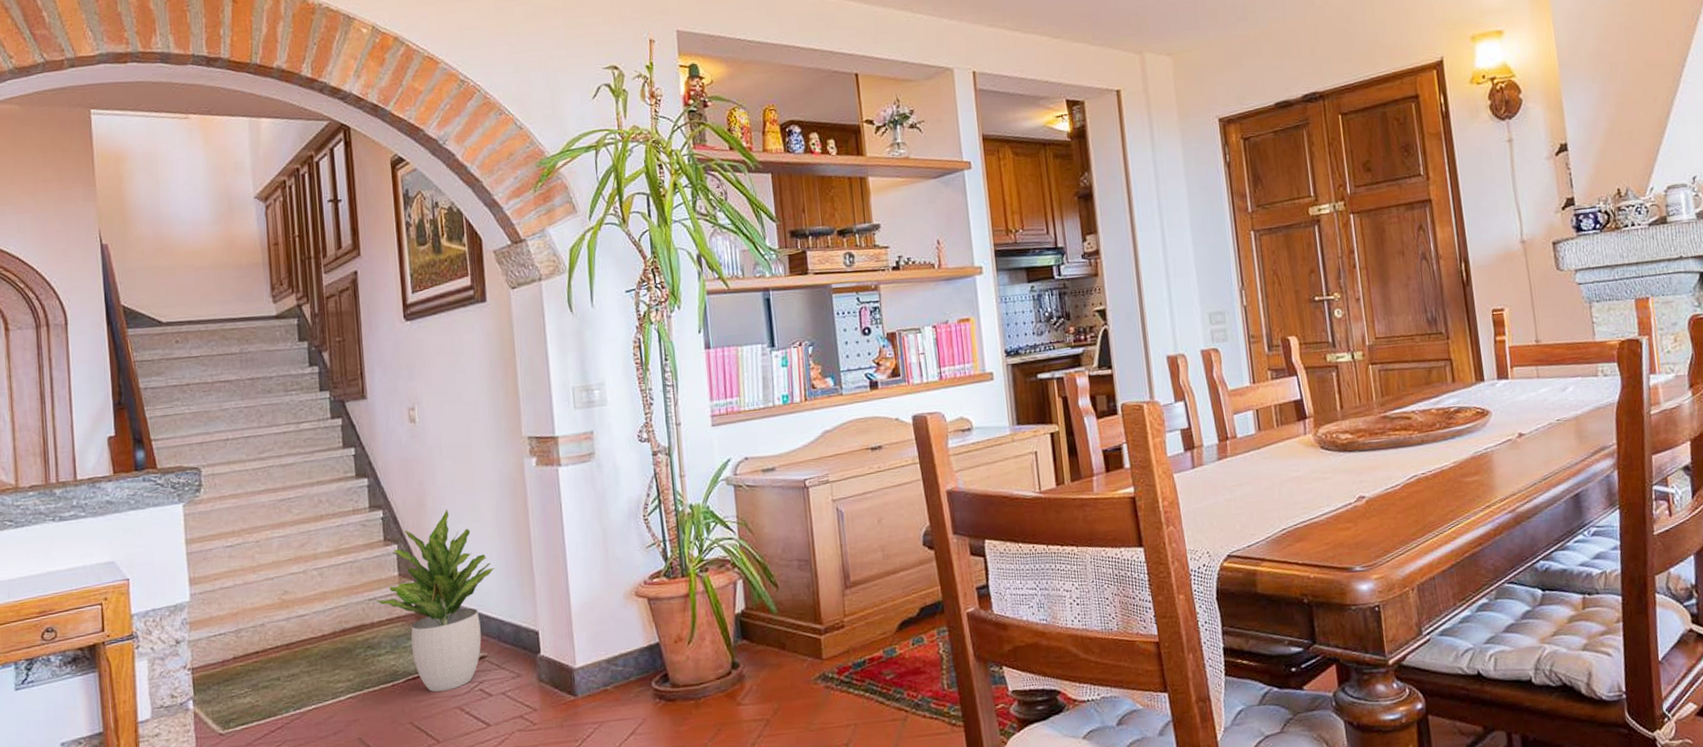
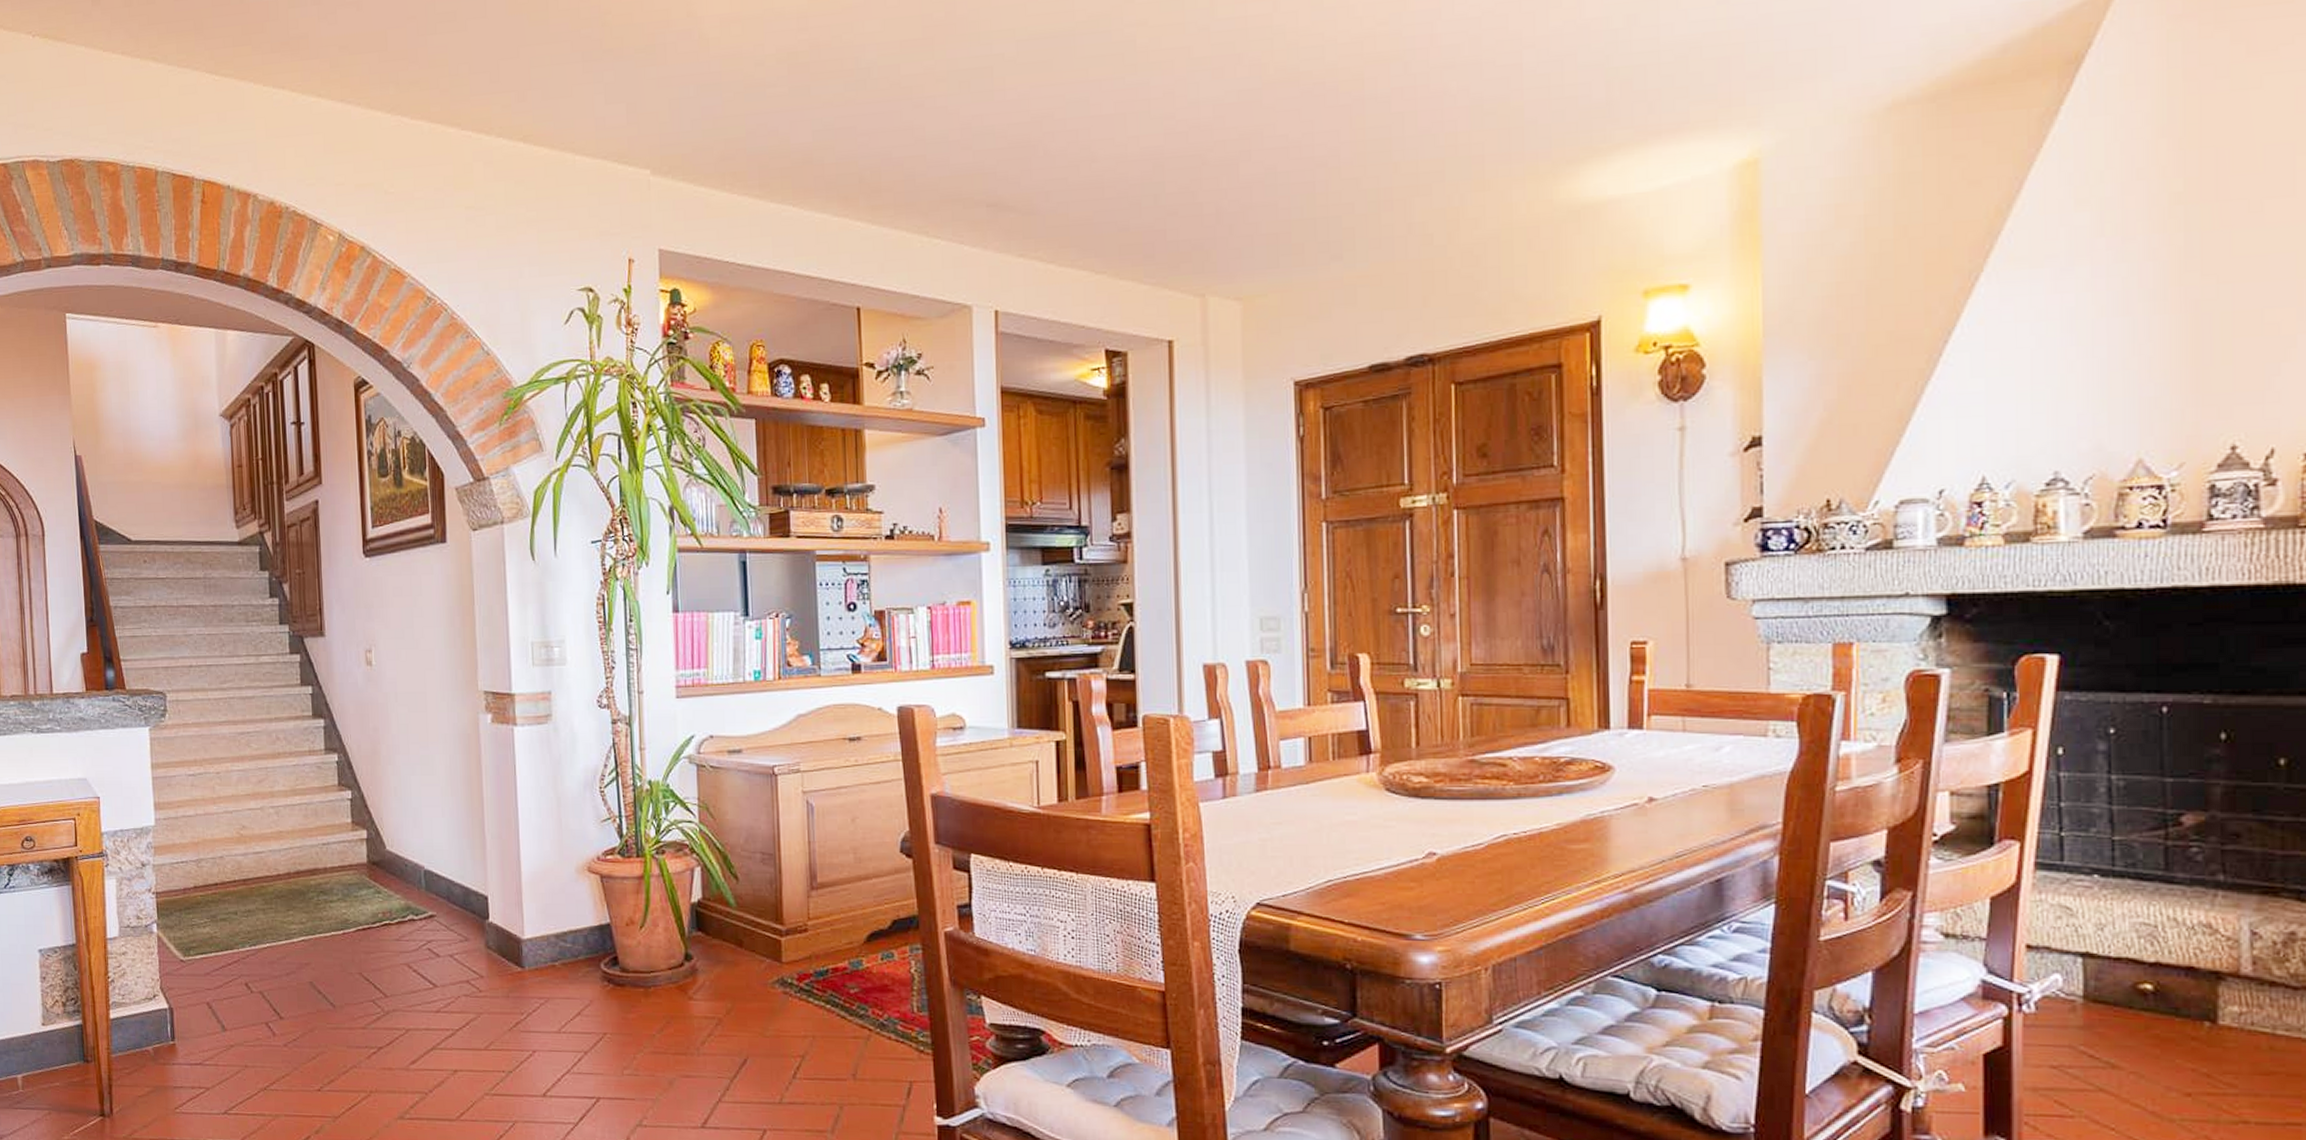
potted plant: present [375,509,495,693] -> none [329,759,446,946]

